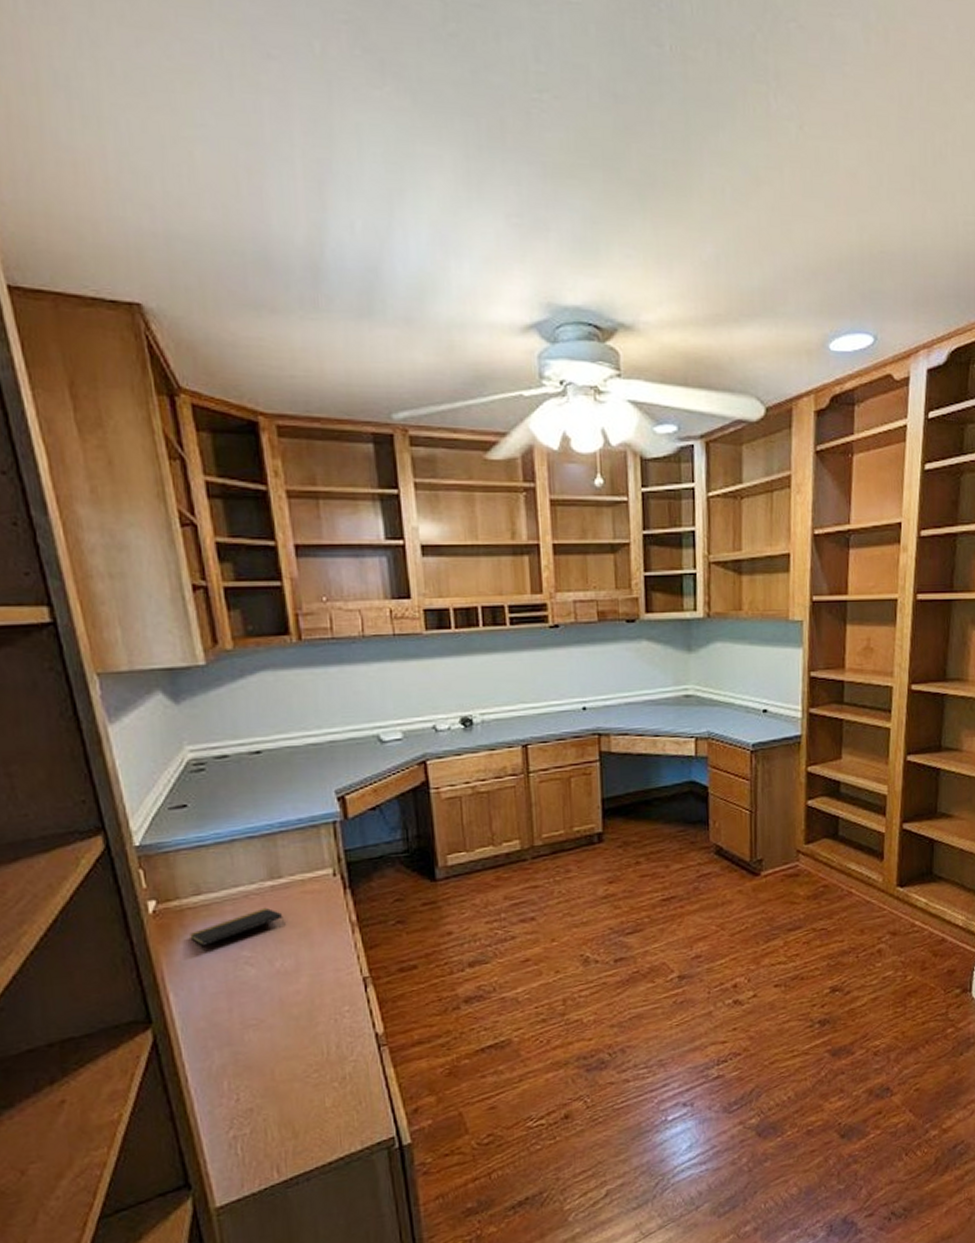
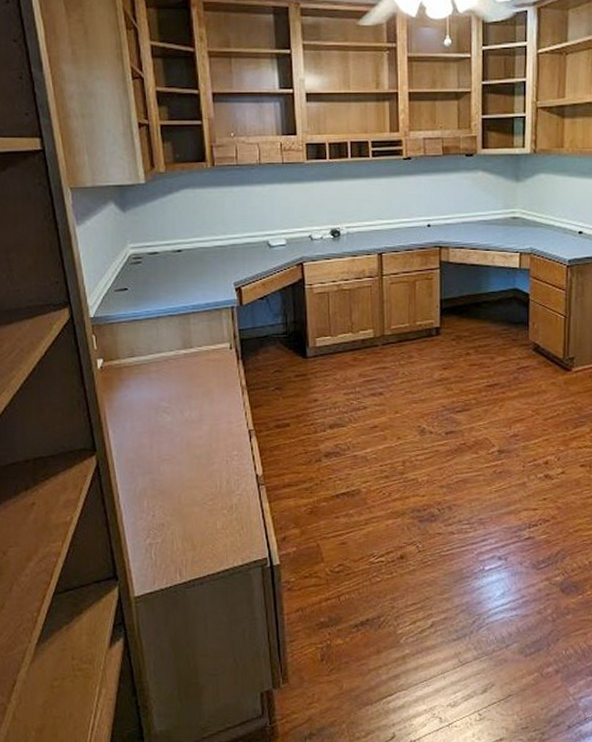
notepad: present [190,907,286,946] -> none [125,370,194,396]

